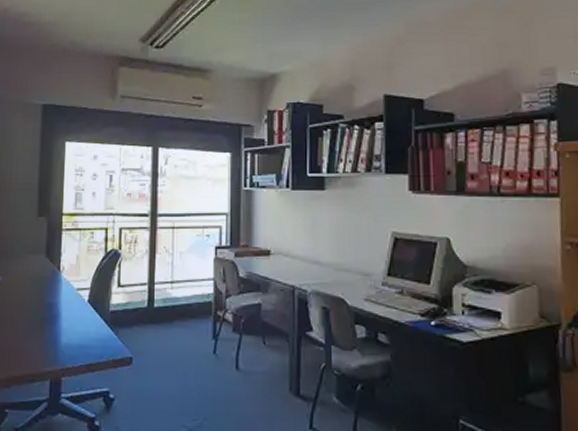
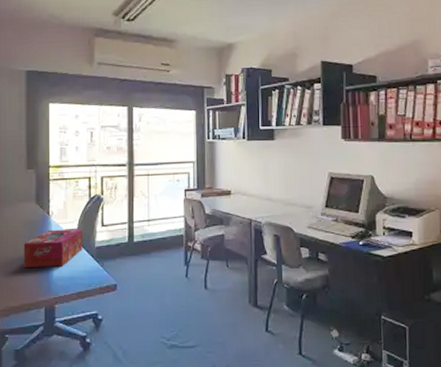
tissue box: none [29,288,96,332] -> present [23,228,82,267]

